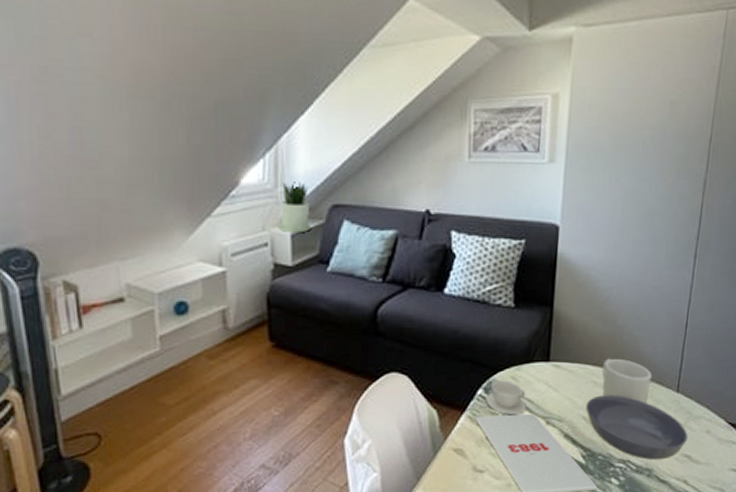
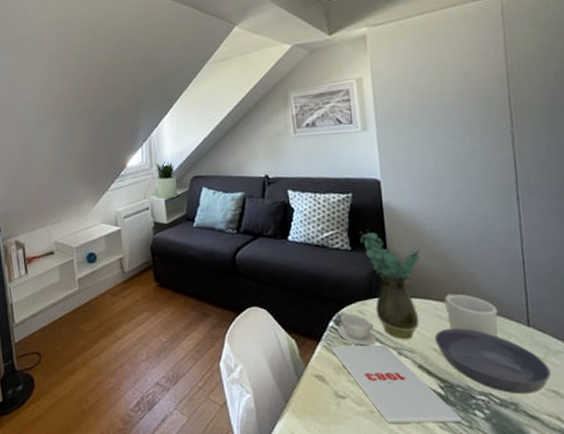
vase: none [526,283,587,408] -> present [359,229,420,340]

